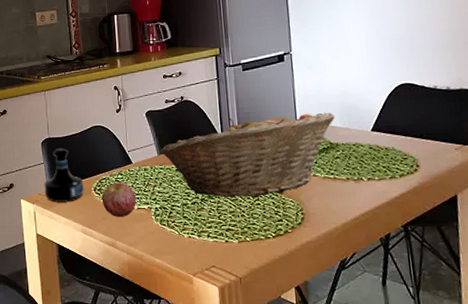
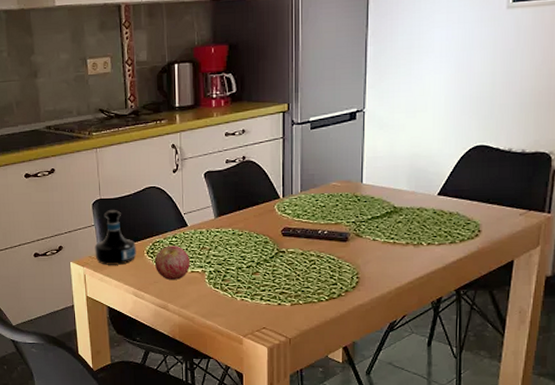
fruit basket: present [160,112,336,198] -> none [218,175,403,262]

